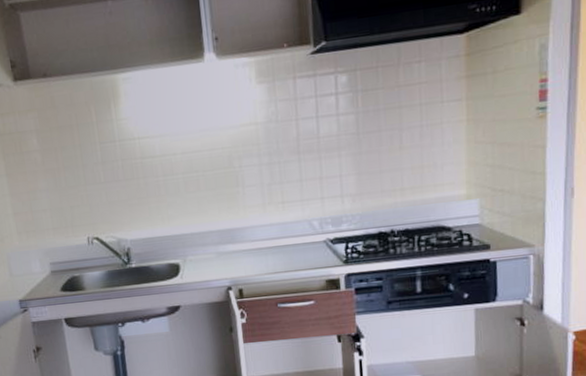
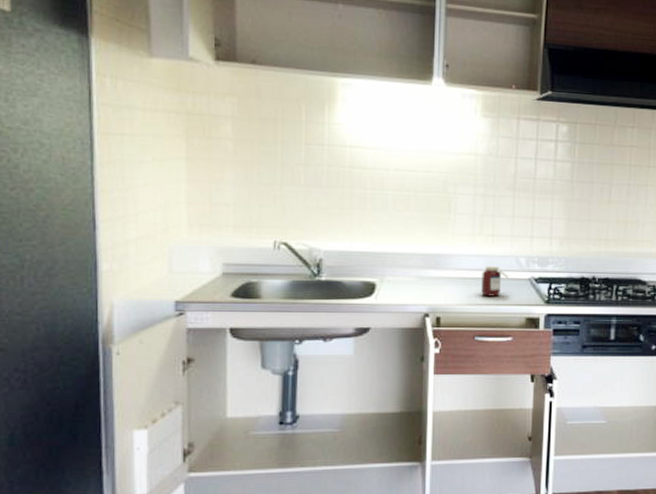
jar: none [277,233,303,264] -> present [481,266,508,297]

